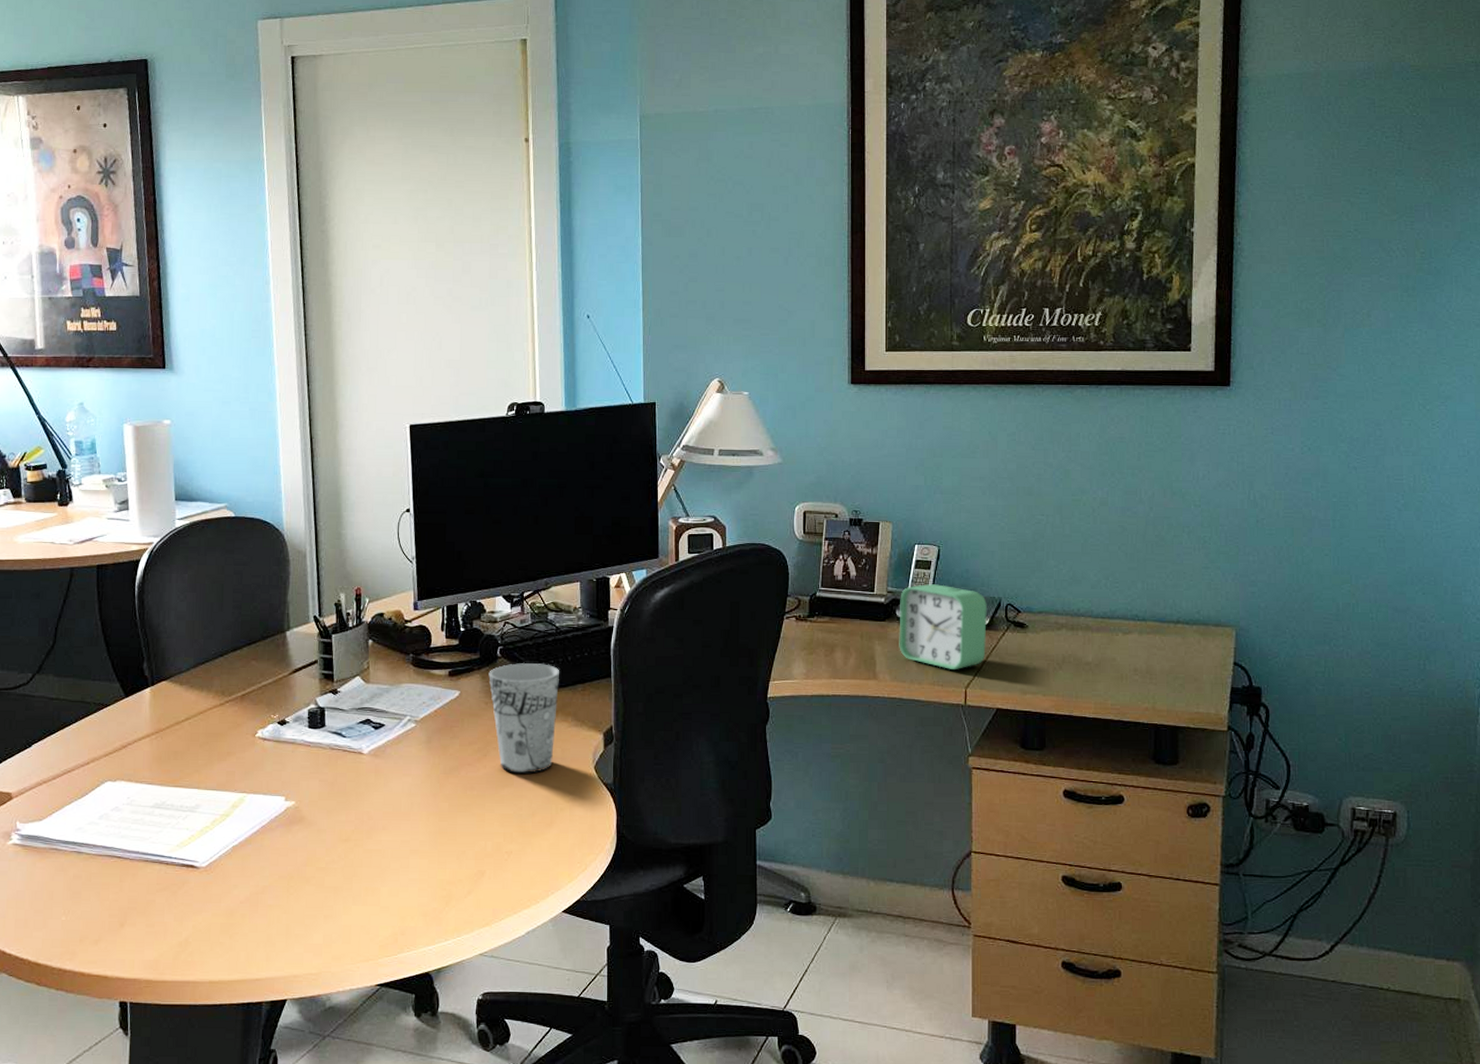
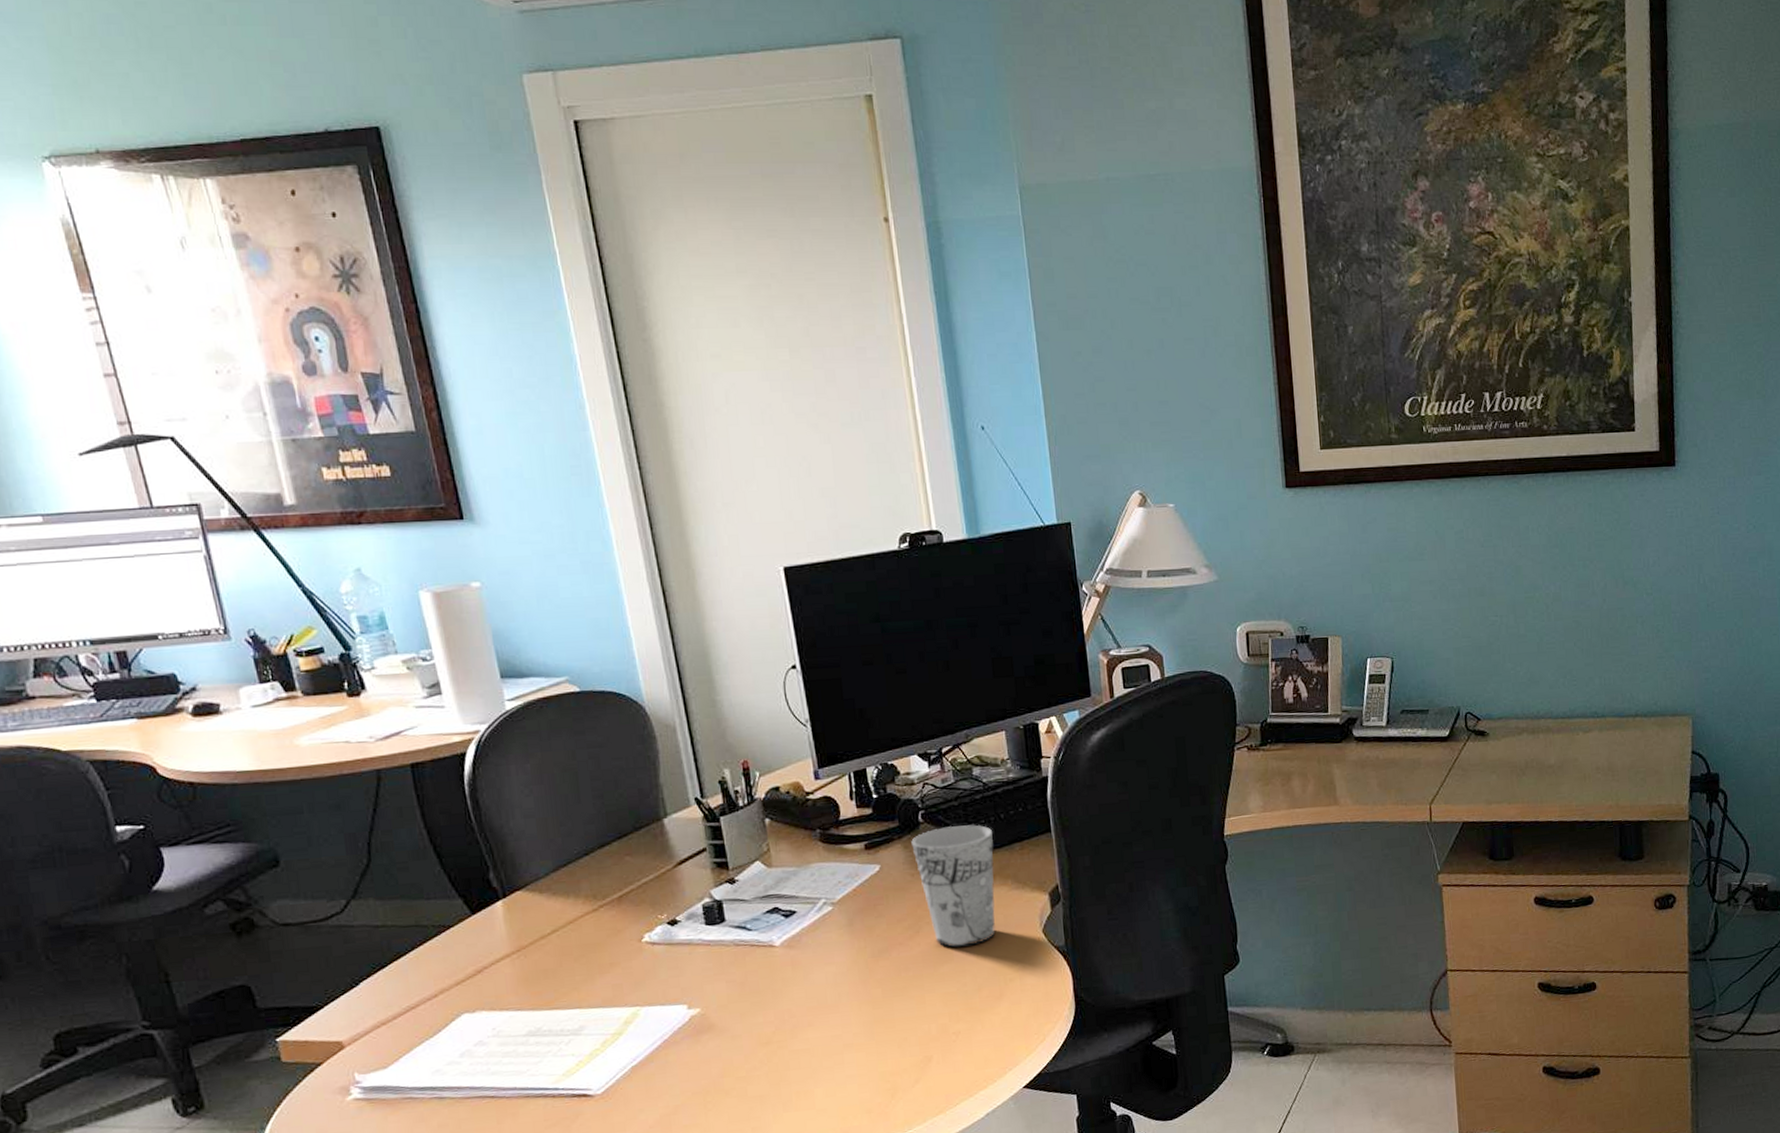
alarm clock: present [899,583,988,671] -> none [1356,698,1448,787]

